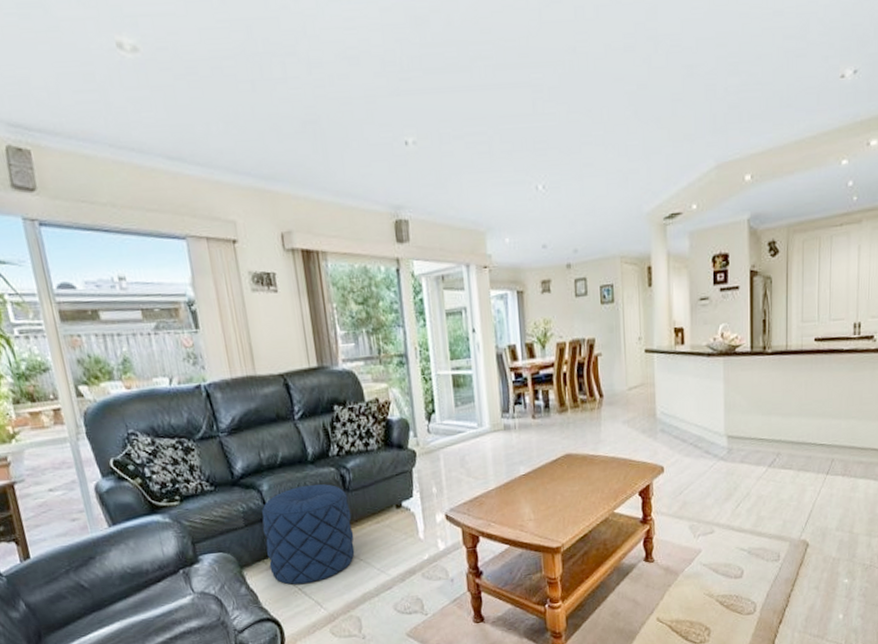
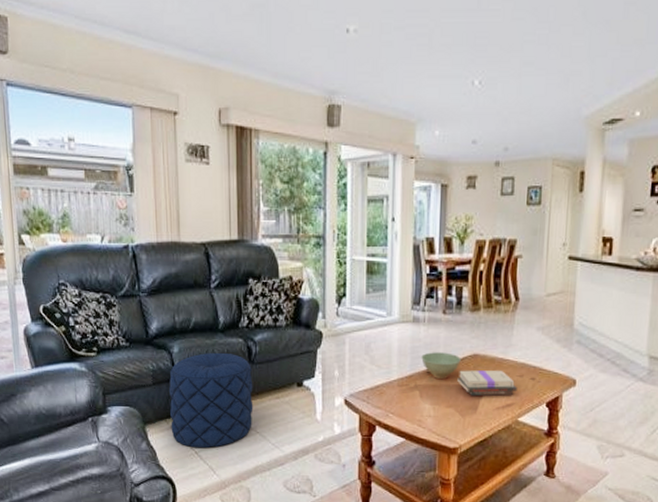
bowl: none [516,455,555,483] -> present [421,352,461,379]
books: none [553,466,611,495] -> present [457,370,517,397]

